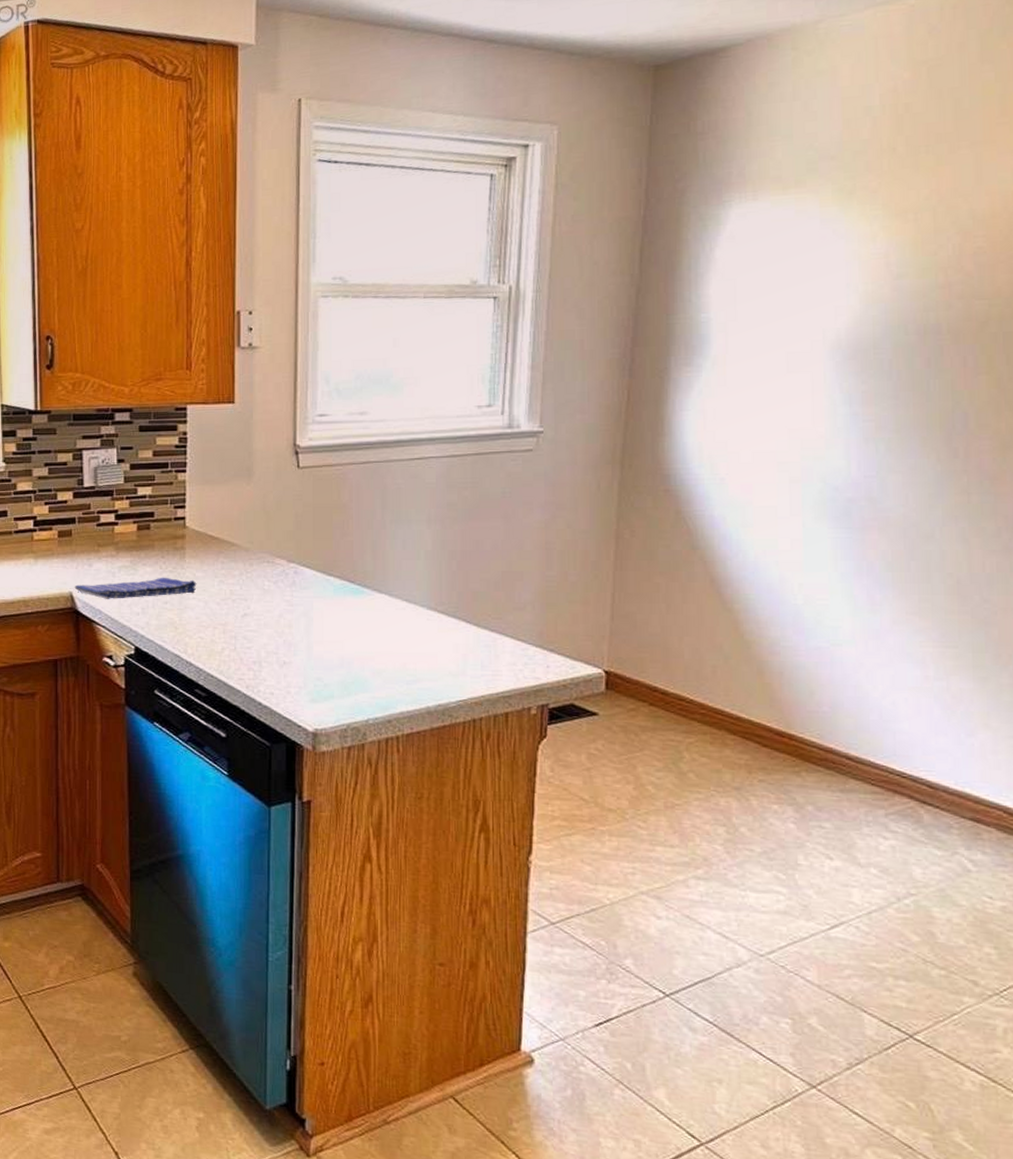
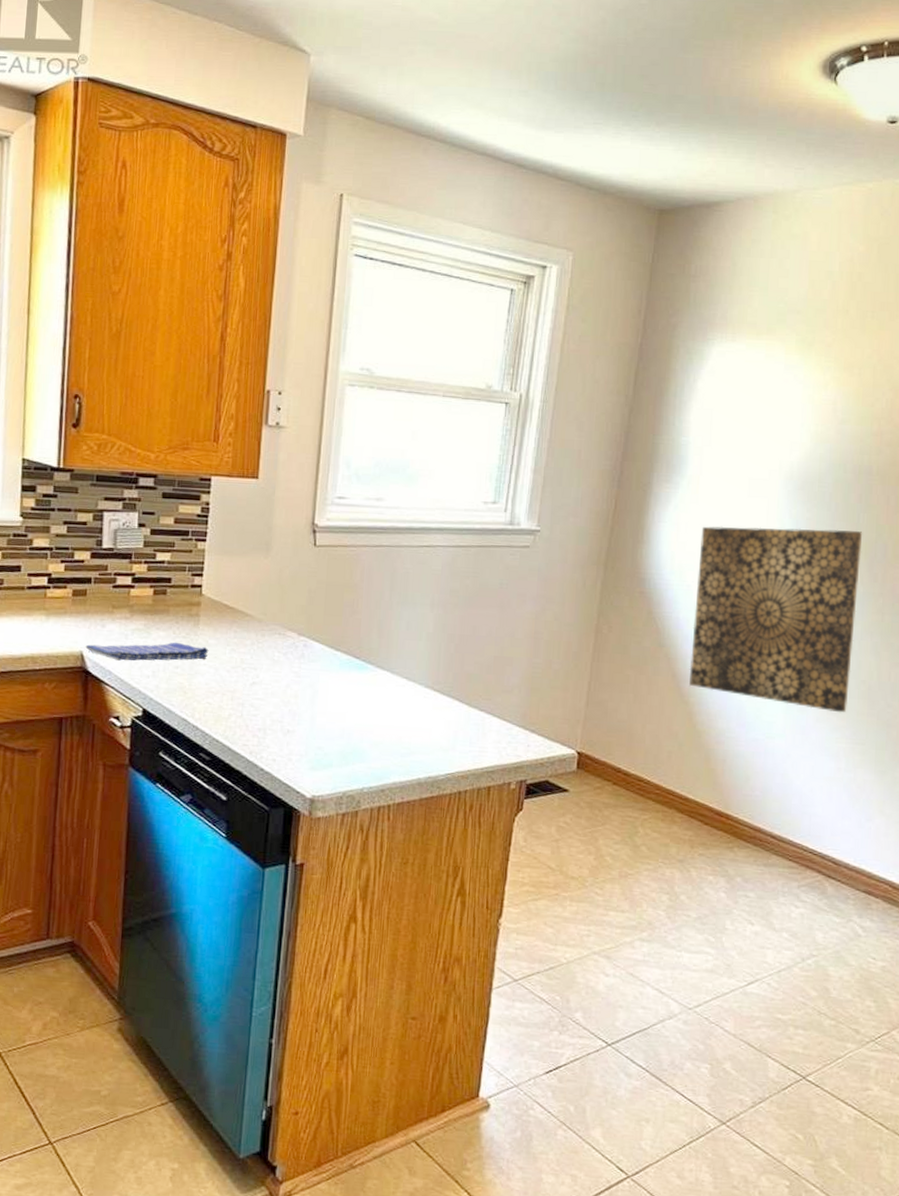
wall art: none [730,401,936,612] -> present [689,526,863,713]

